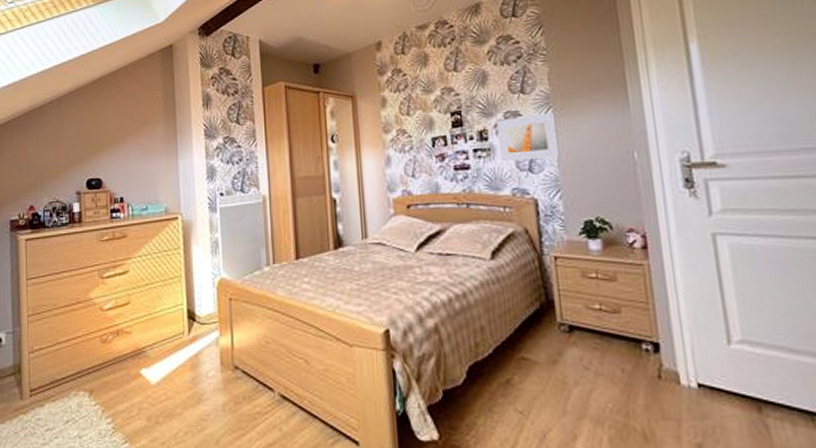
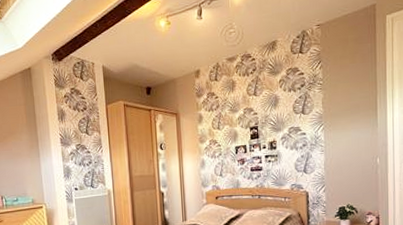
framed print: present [497,113,560,162] -> none [283,129,326,165]

